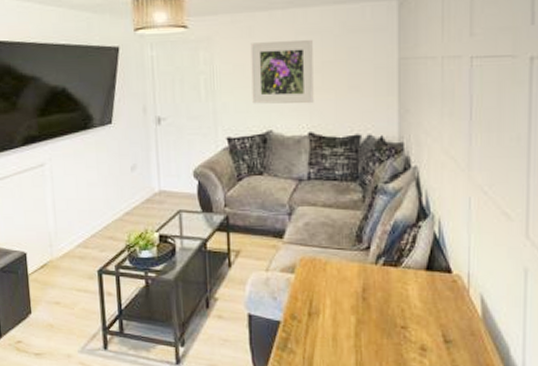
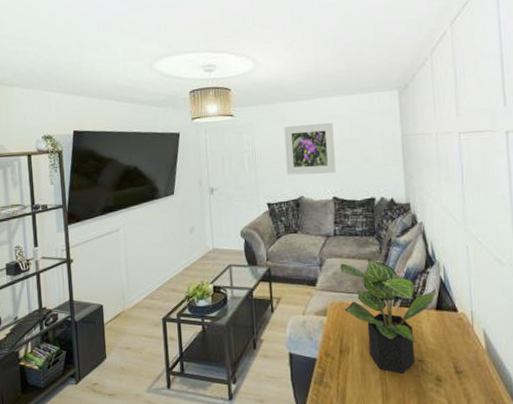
potted plant: none [313,208,427,342] -> present [340,258,436,374]

